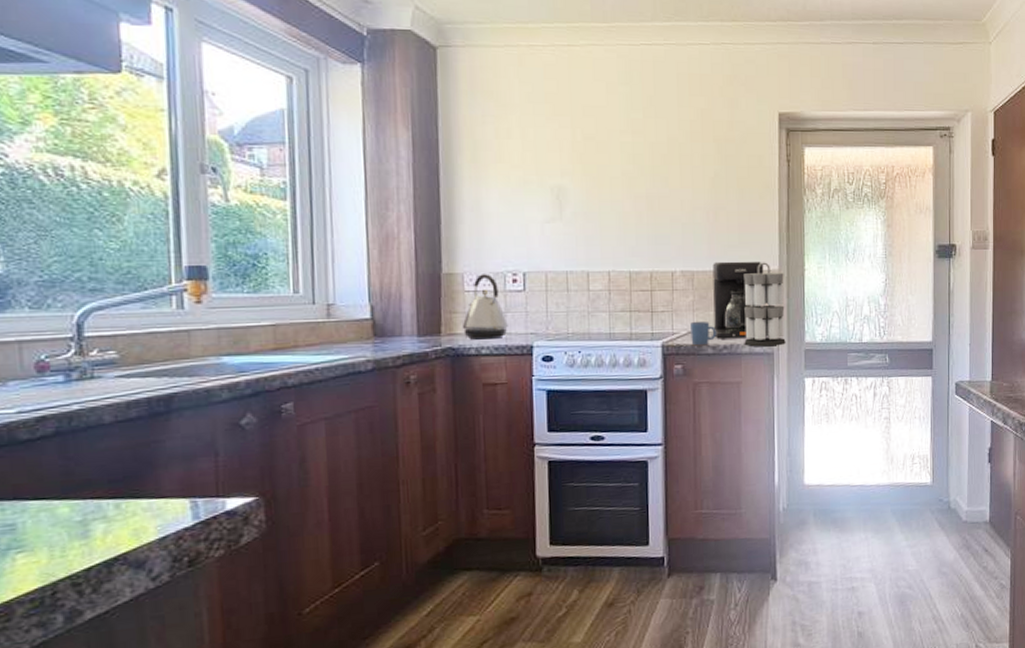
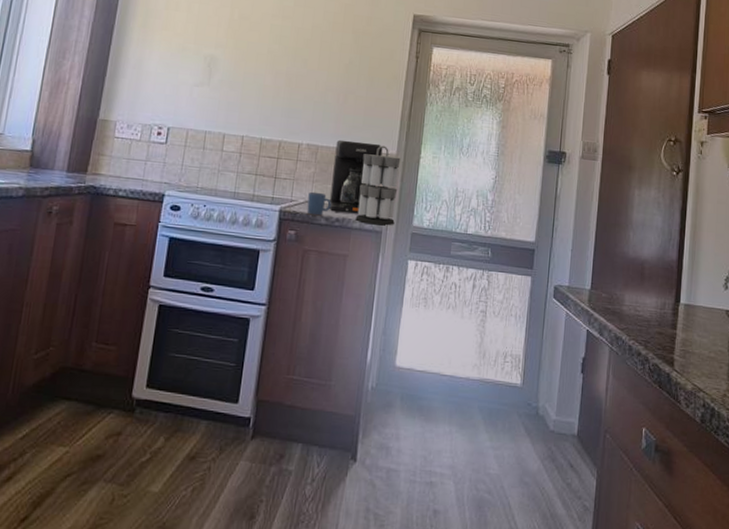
kettle: present [462,274,508,340] -> none [106,124,147,184]

